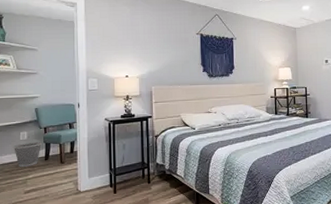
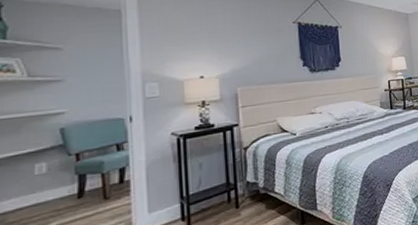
wastebasket: present [13,141,42,168] -> none [21,173,73,214]

